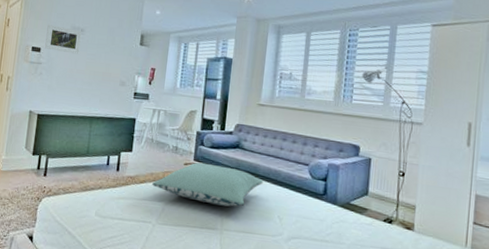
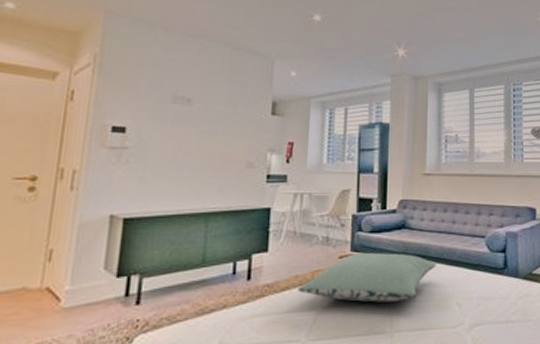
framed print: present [45,24,82,55] -> none [132,95,189,132]

